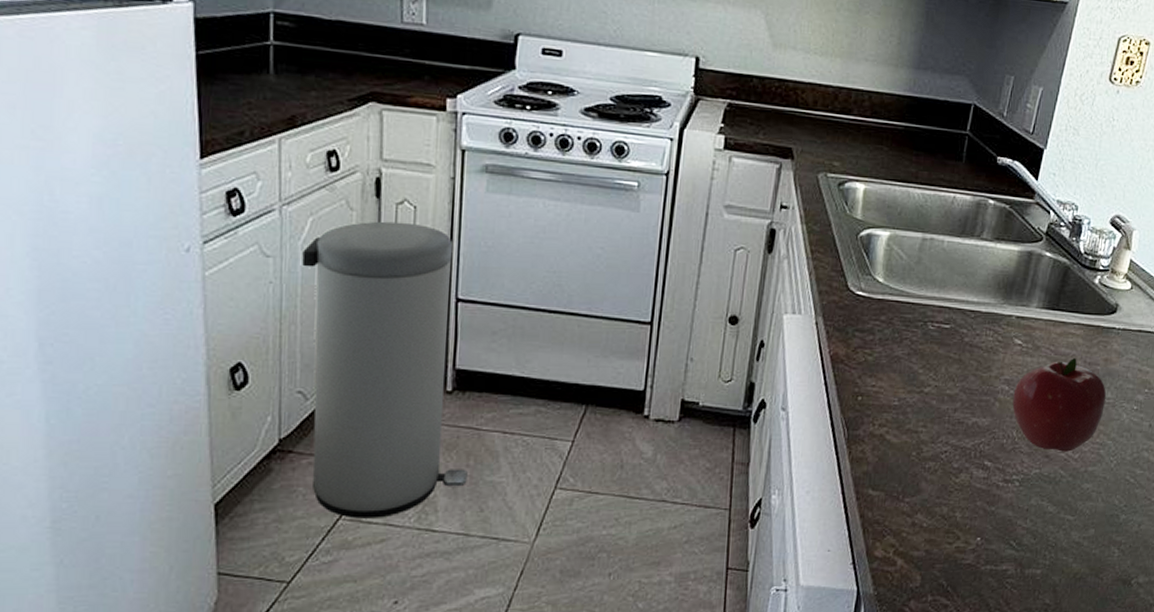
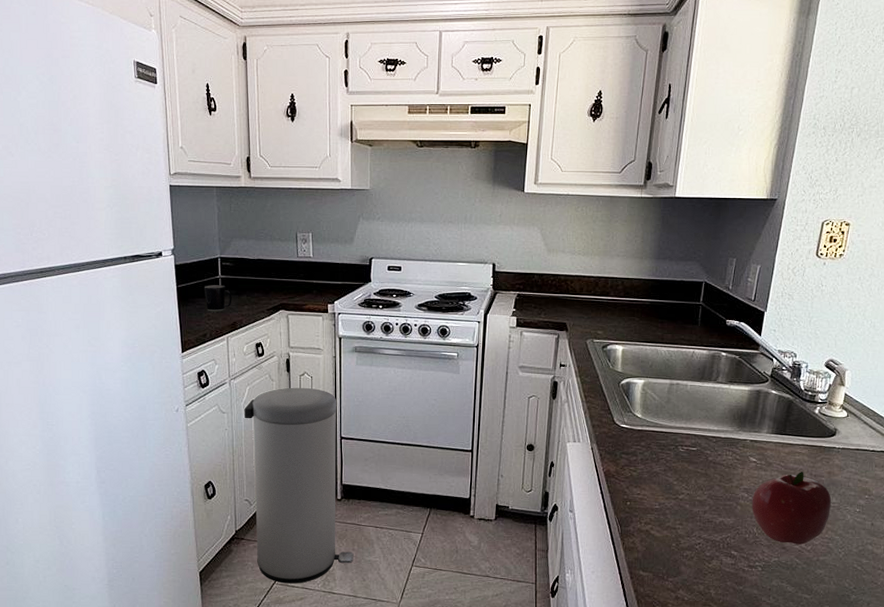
mug: none [243,54,291,98] -> present [204,285,232,312]

